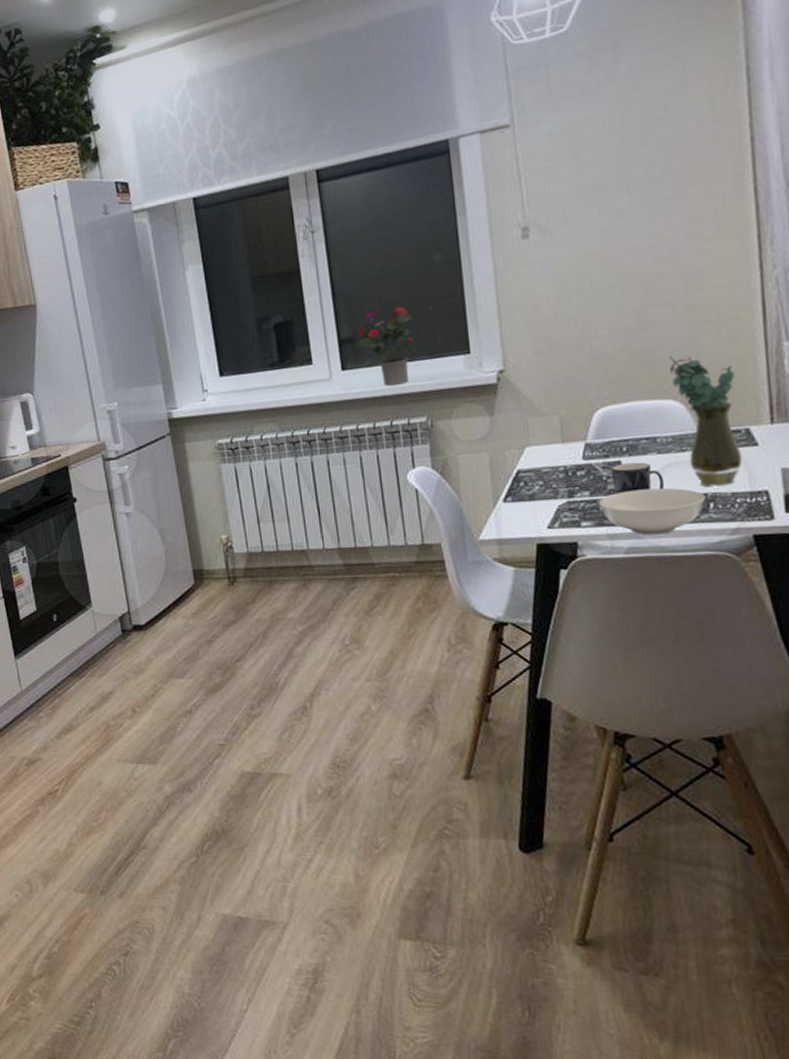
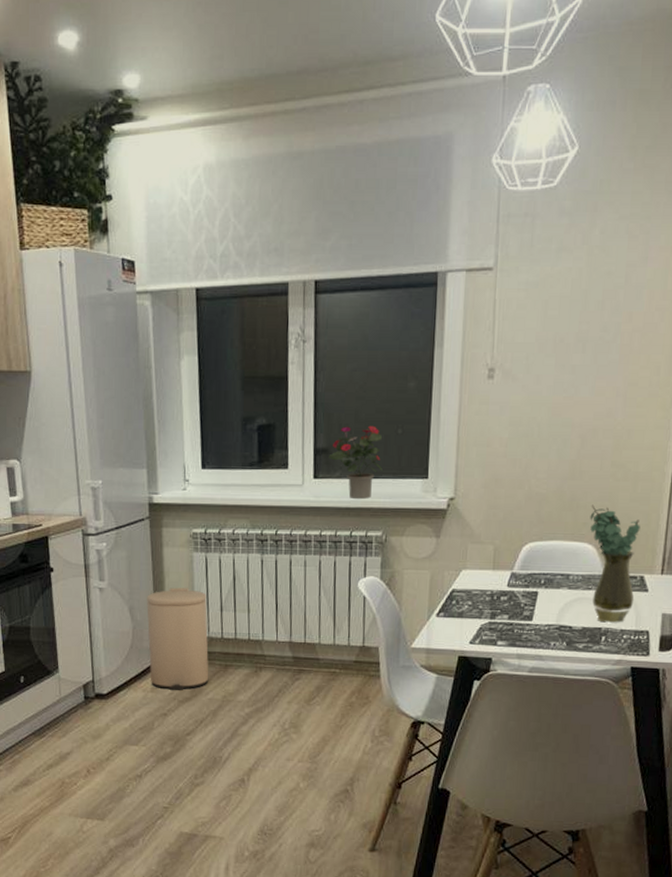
pedal bin: none [176,502,254,615] -> present [147,587,209,691]
bowl: present [598,487,706,535] -> none [514,618,600,659]
mug: present [610,462,665,494] -> none [528,594,570,620]

